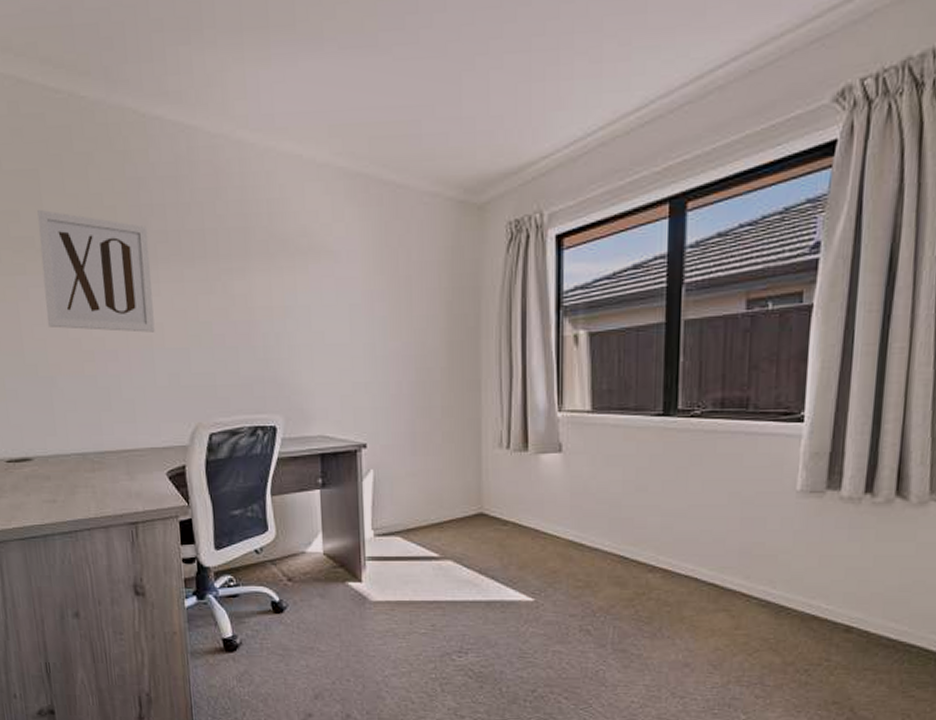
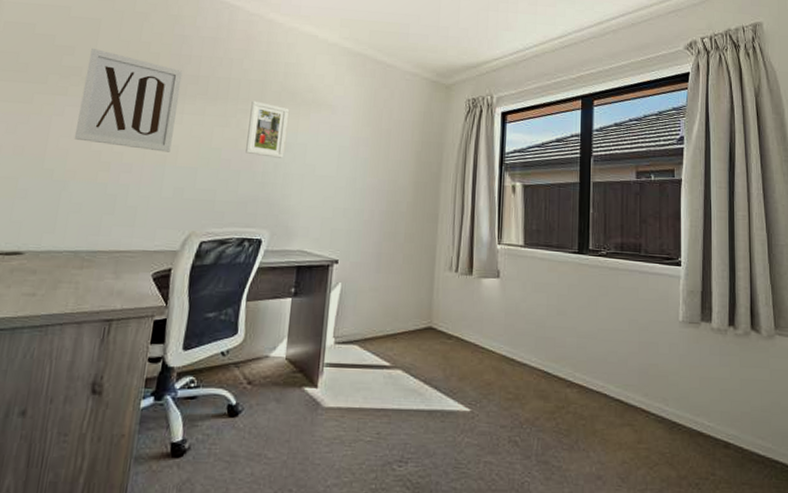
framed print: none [235,255,285,327] -> present [246,100,289,158]

